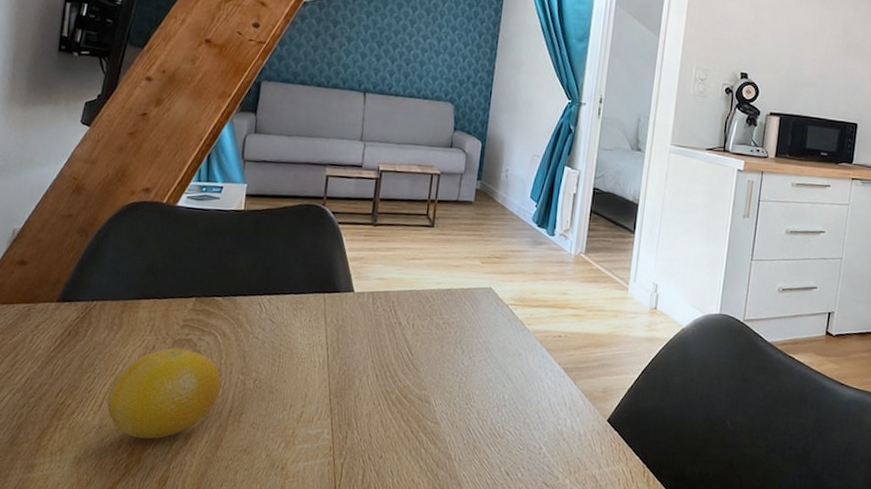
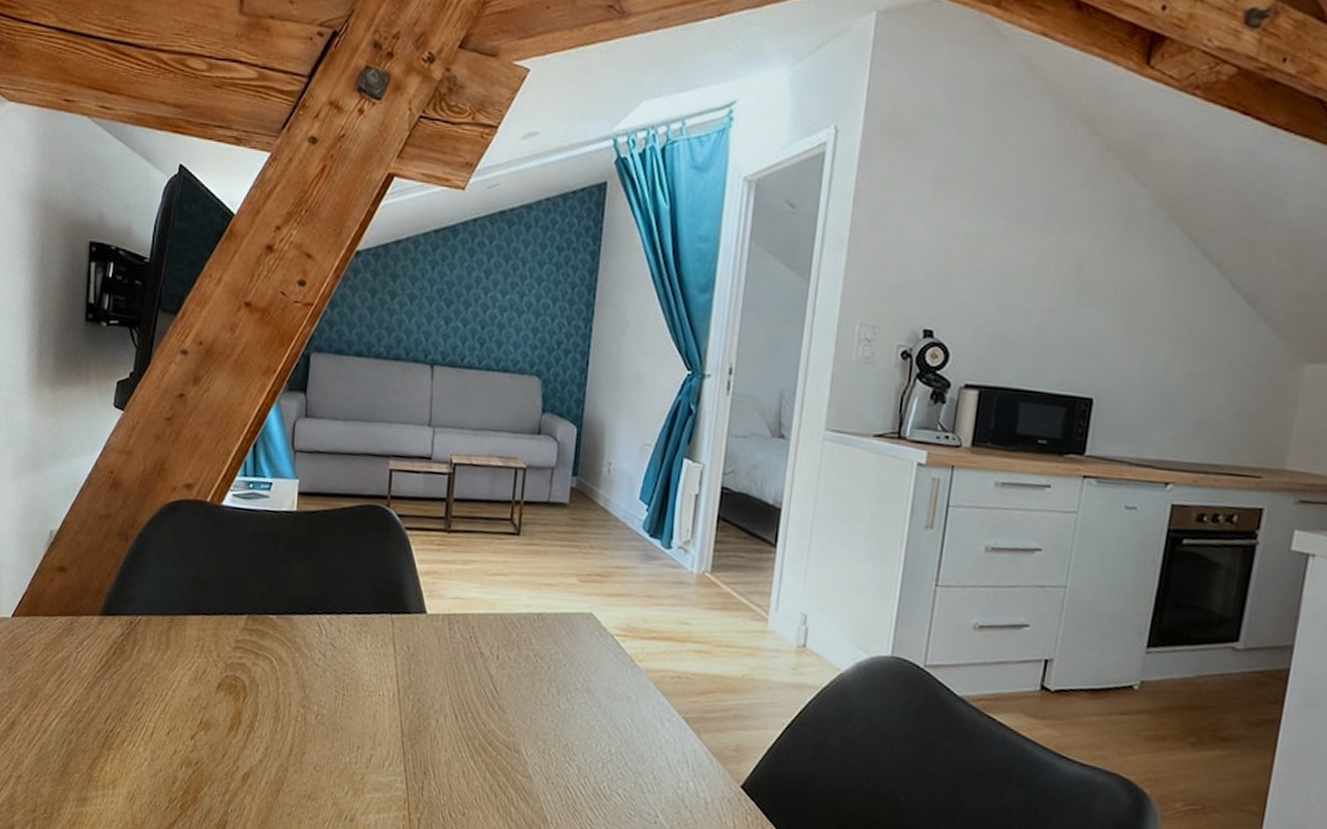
fruit: present [107,348,221,439] -> none [158,673,279,777]

